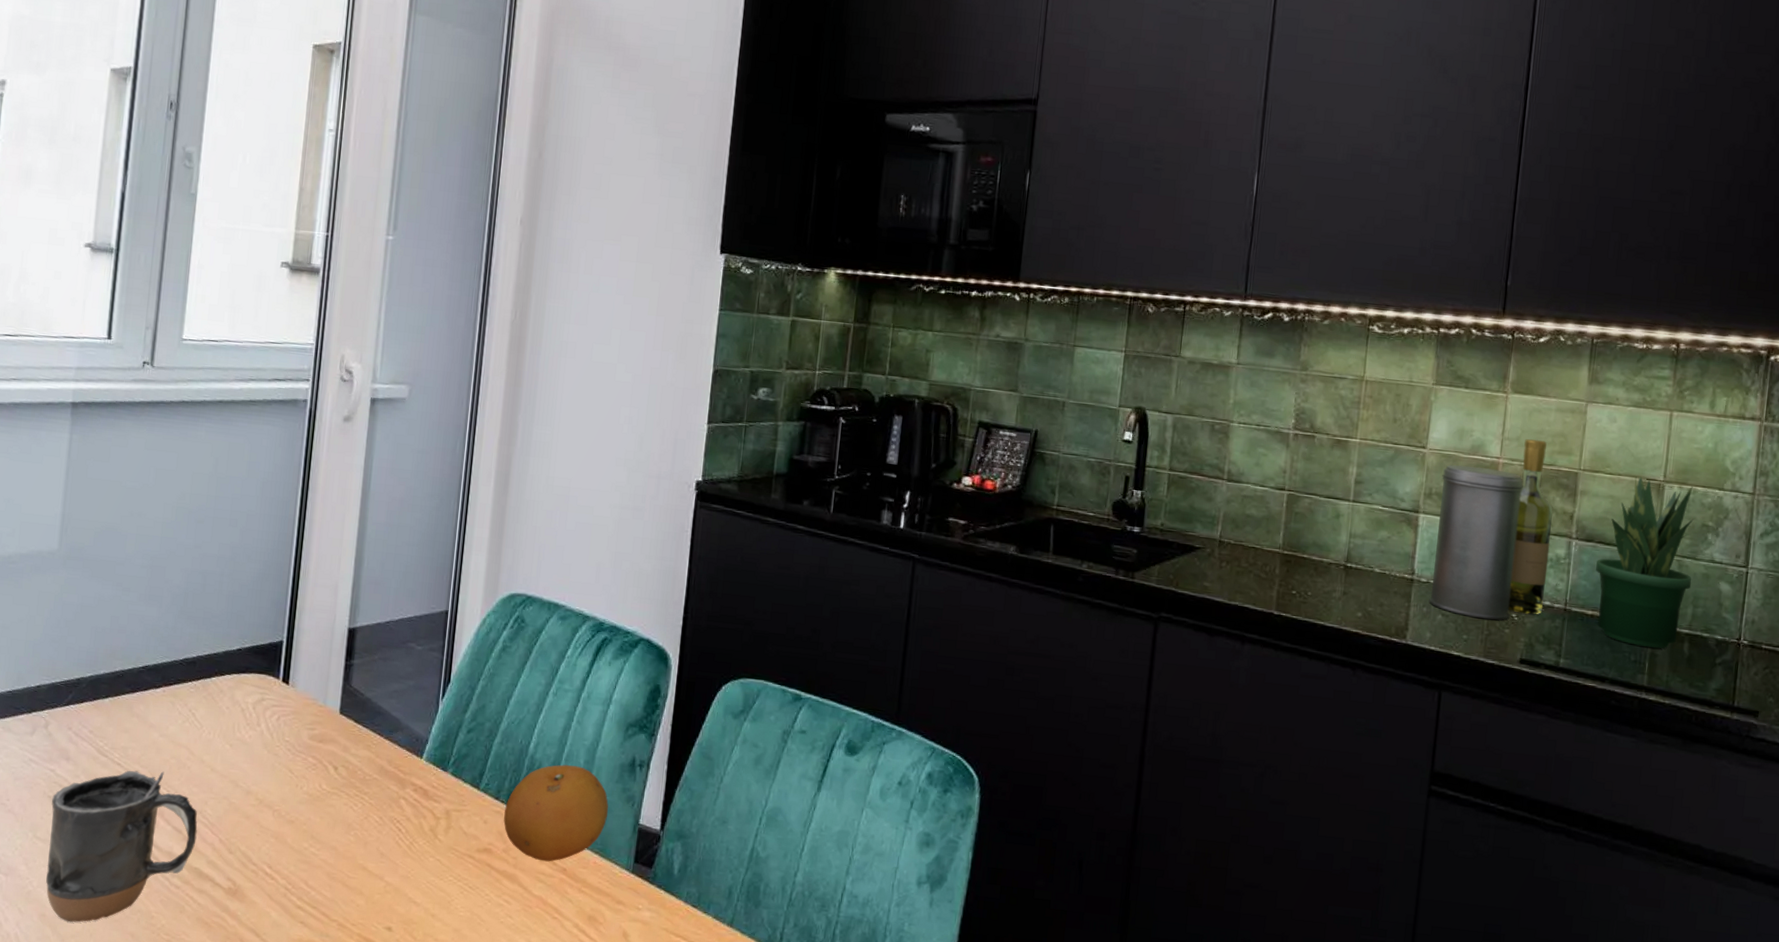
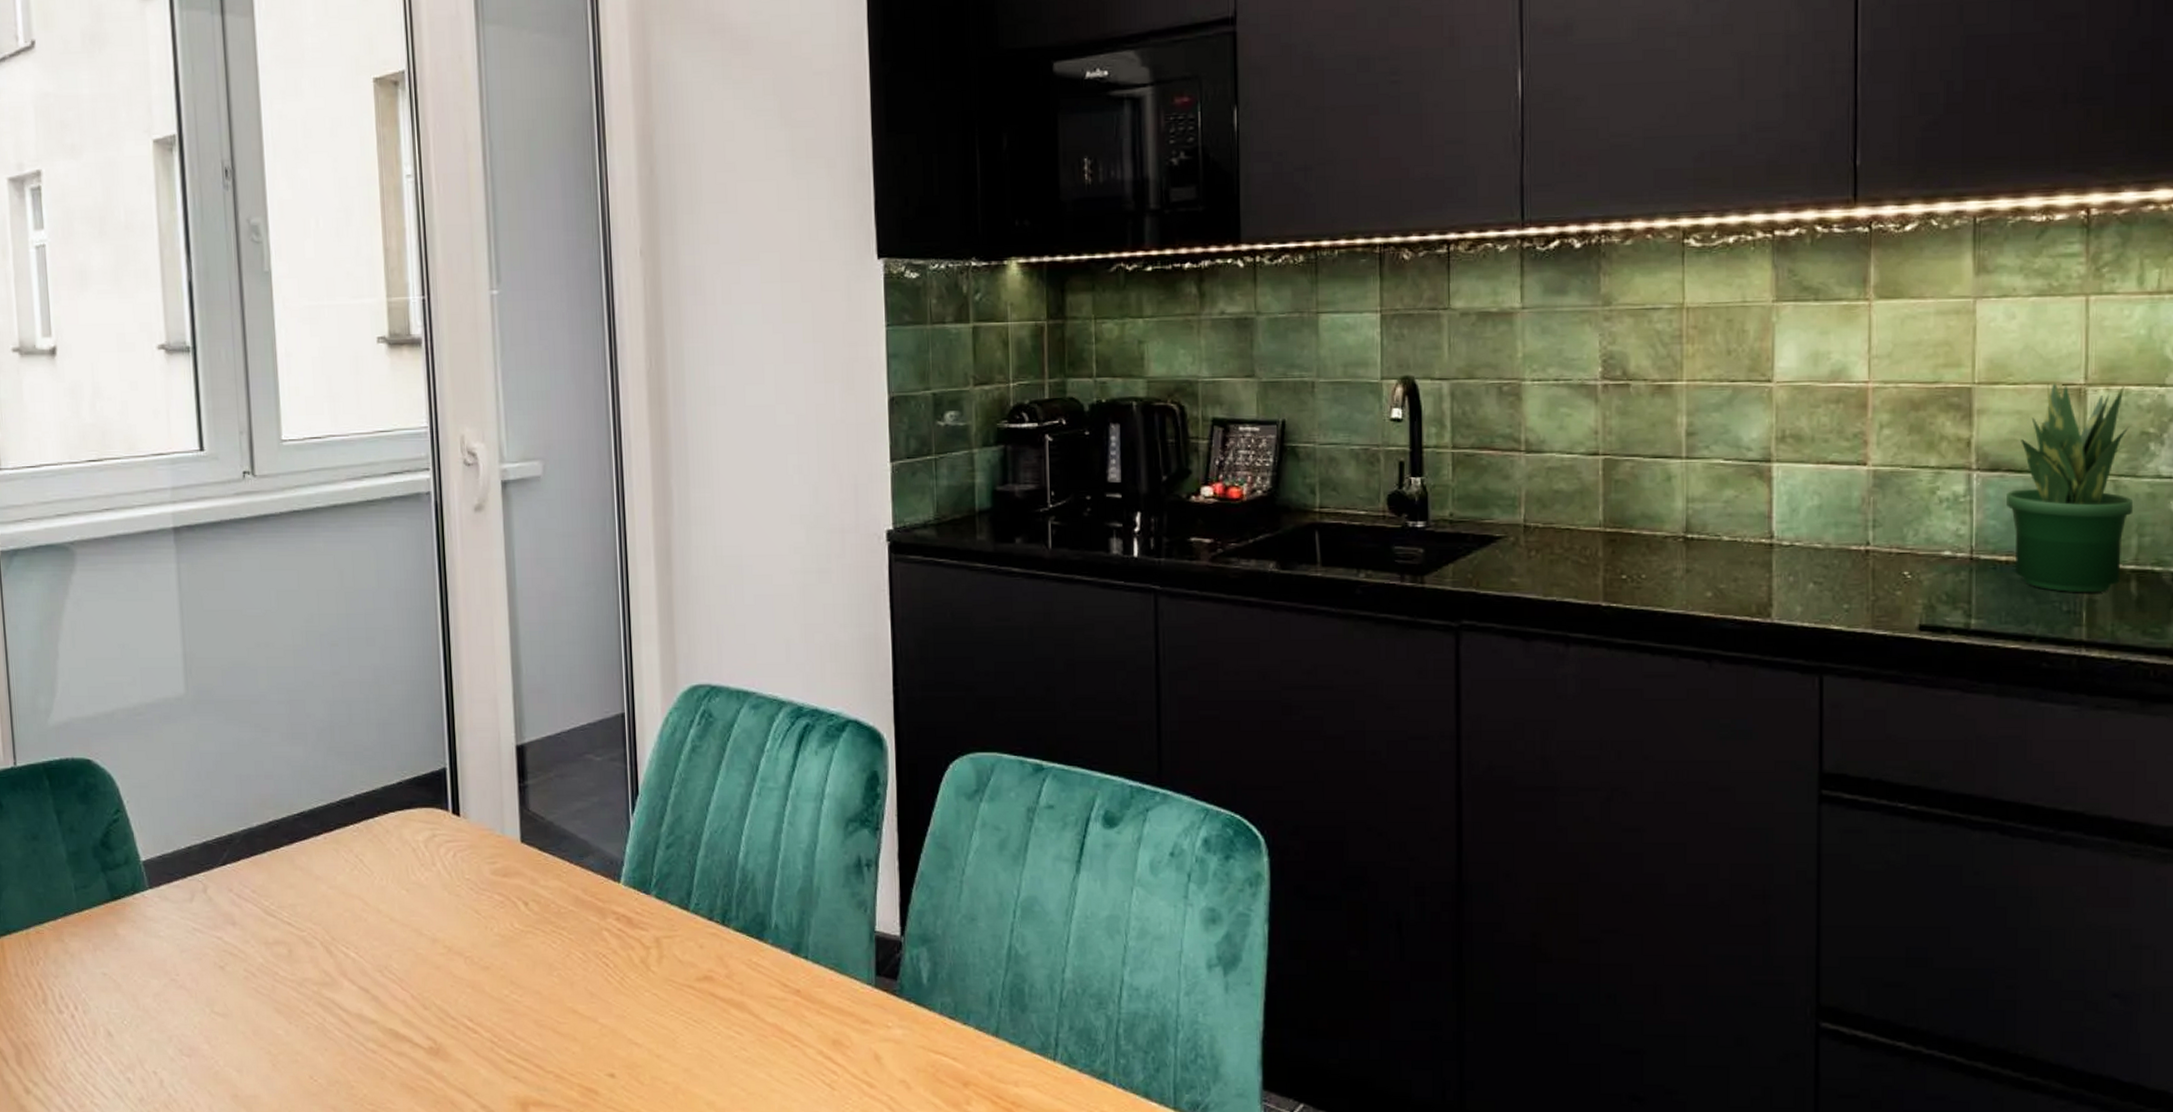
mug: present [46,770,198,923] -> none [224,927,386,1101]
fruit: present [504,764,609,862] -> none [721,873,839,984]
canister: present [1429,465,1524,621] -> none [1795,396,1904,582]
bottle: present [1508,439,1553,615] -> none [1898,353,1945,570]

